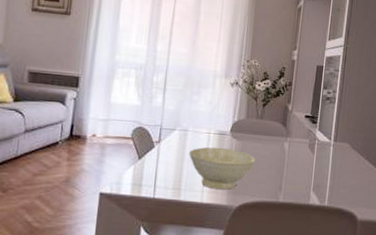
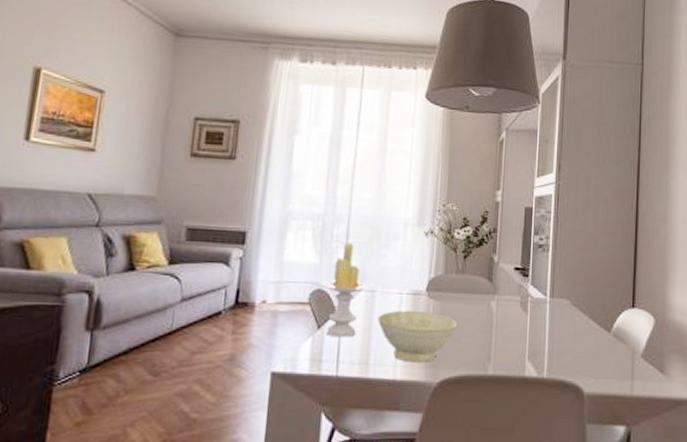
candle: none [143,89,182,167] -> present [323,242,369,338]

